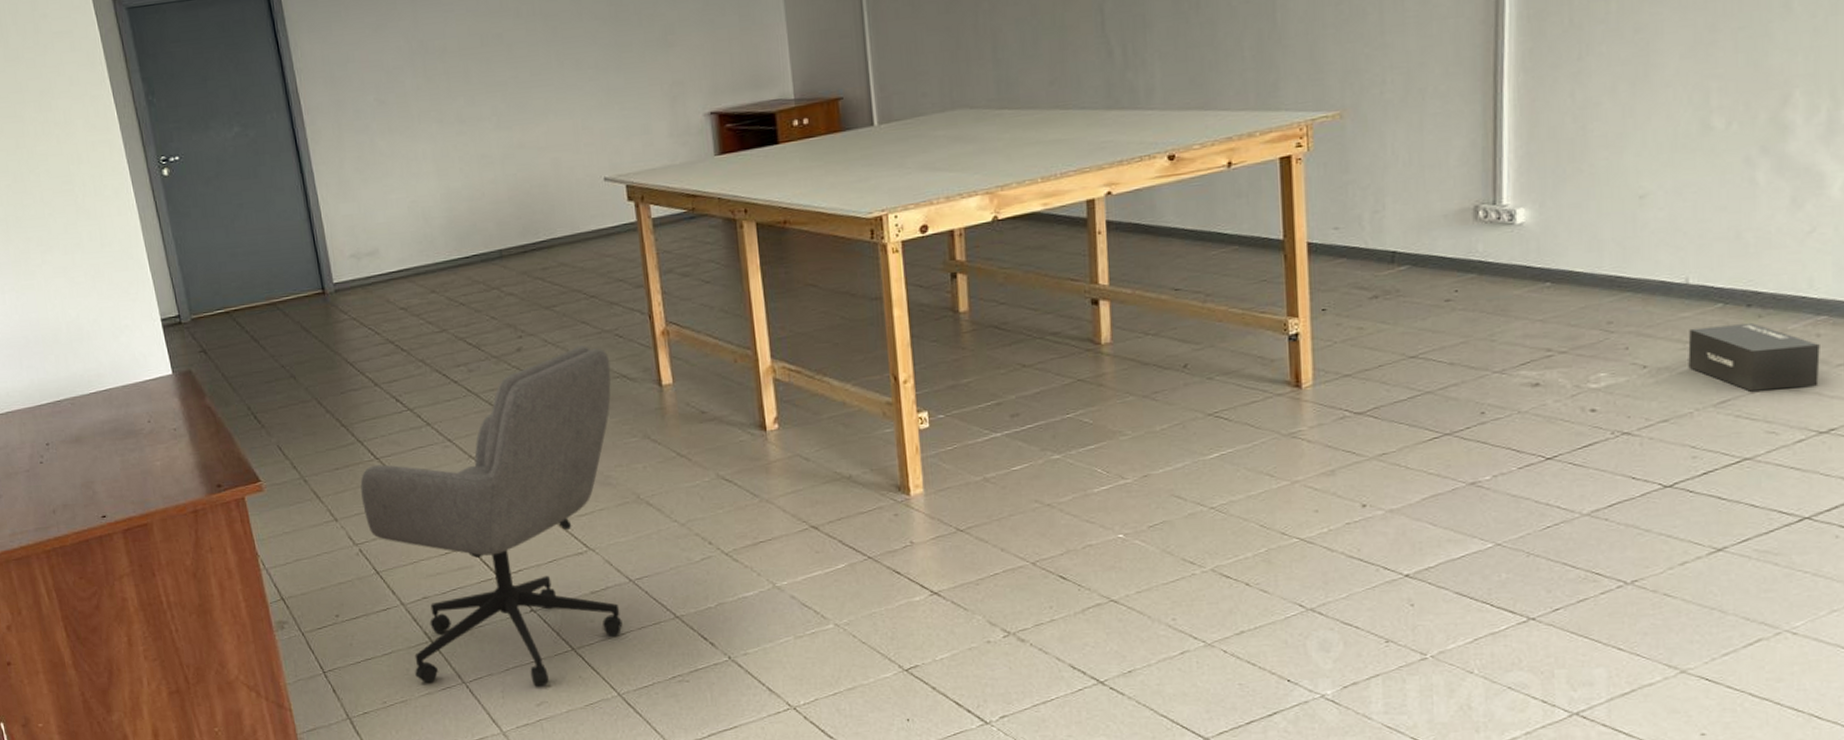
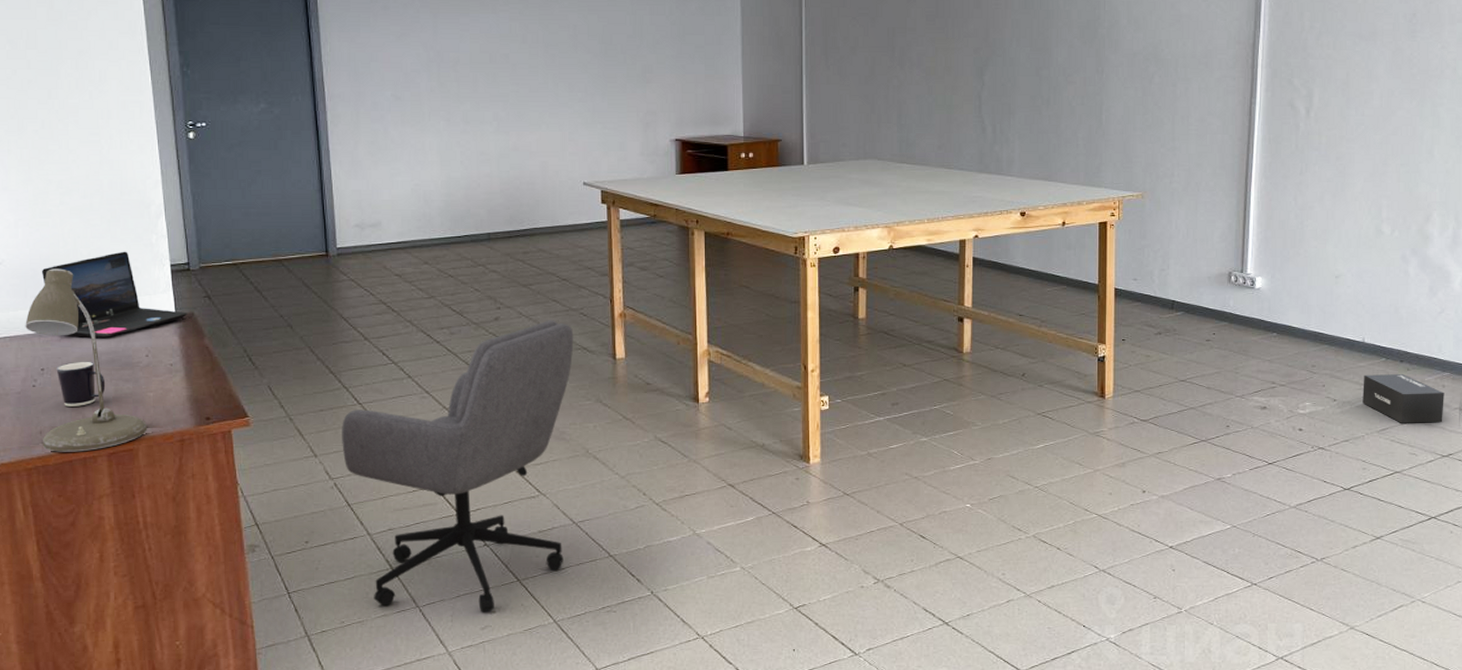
desk lamp: none [24,333,160,532] -> present [25,268,148,452]
laptop: none [33,308,185,407] -> present [41,251,187,339]
mug: none [60,431,112,482] -> present [56,361,106,407]

